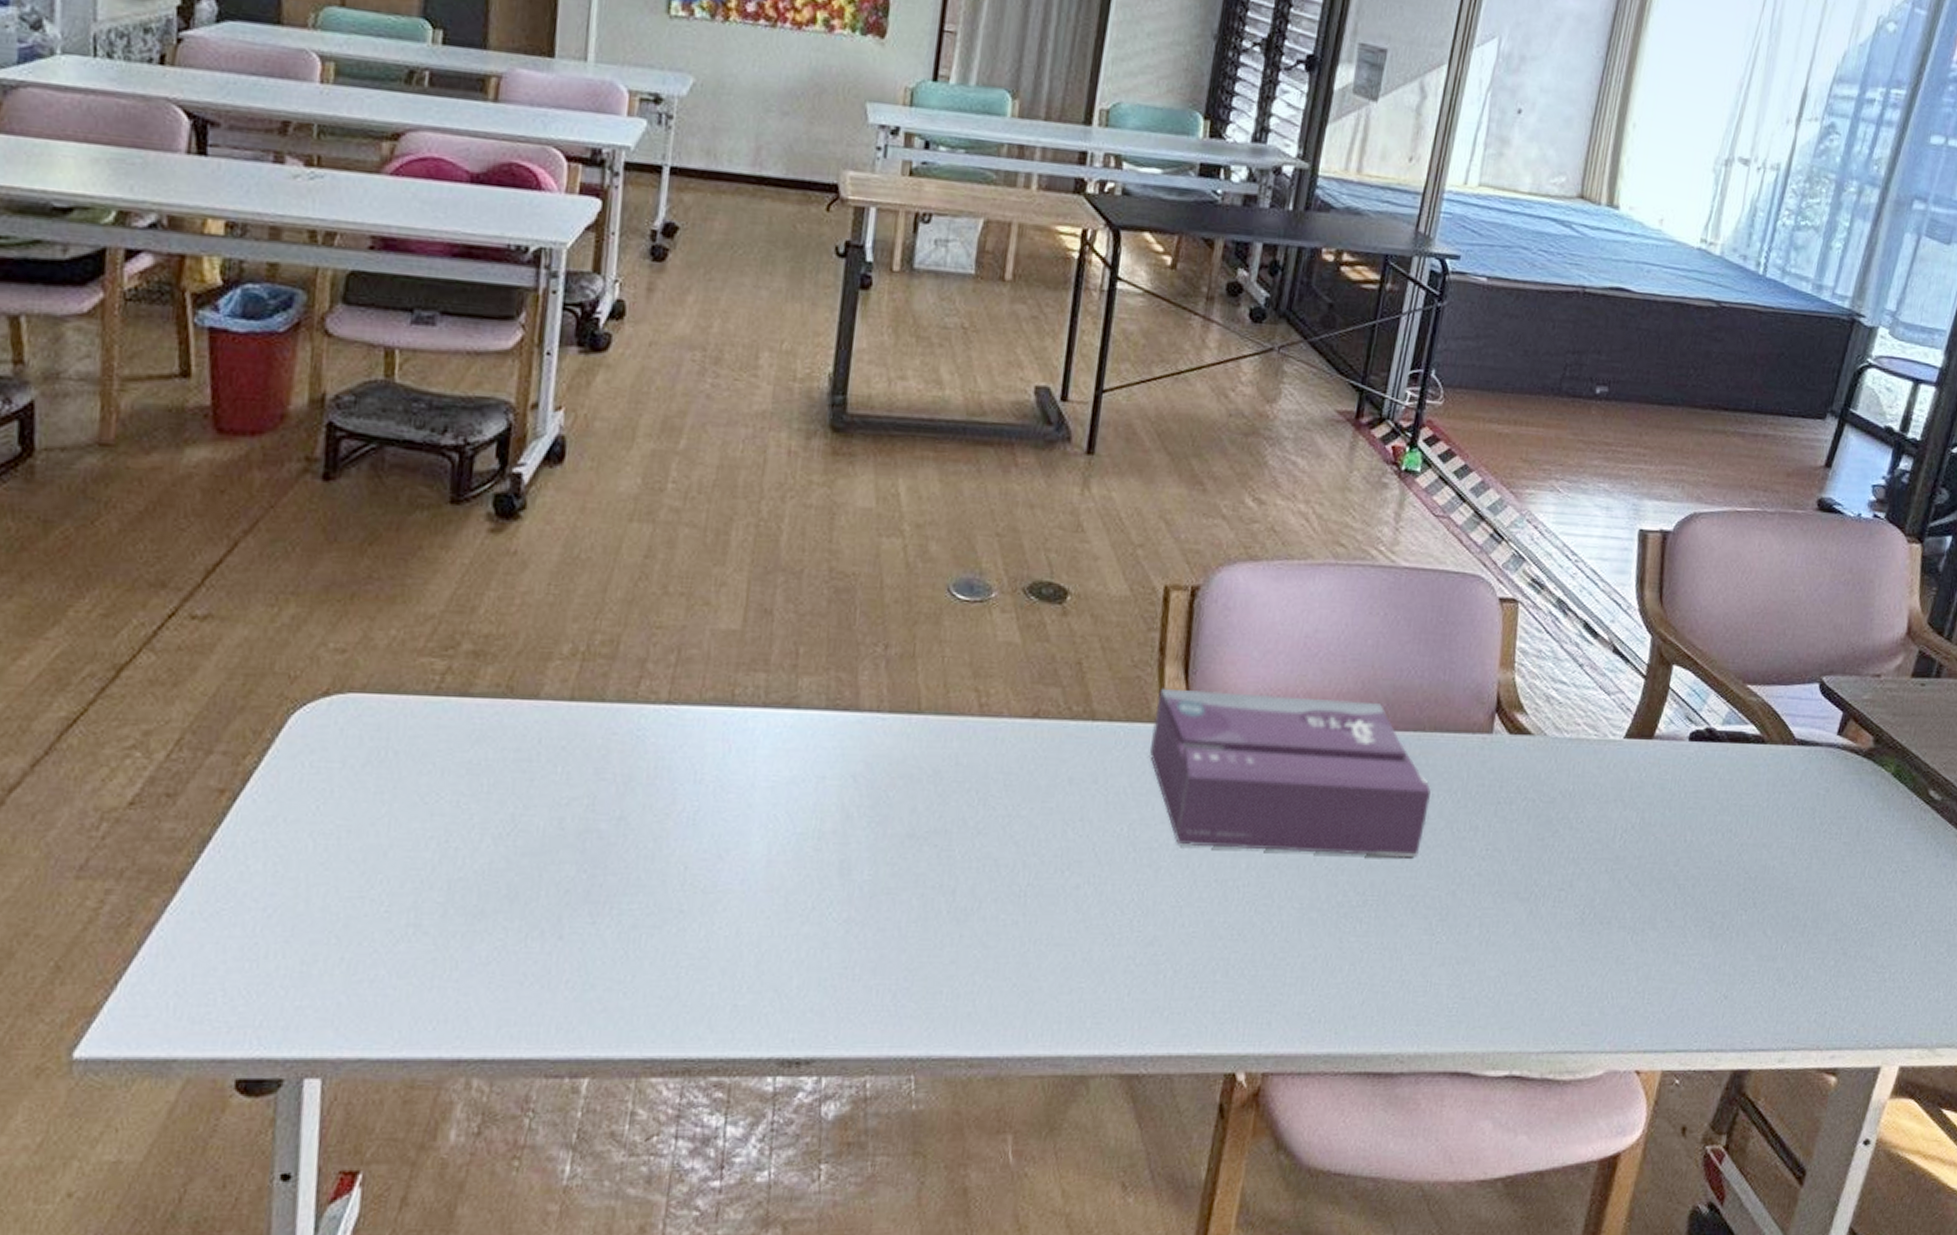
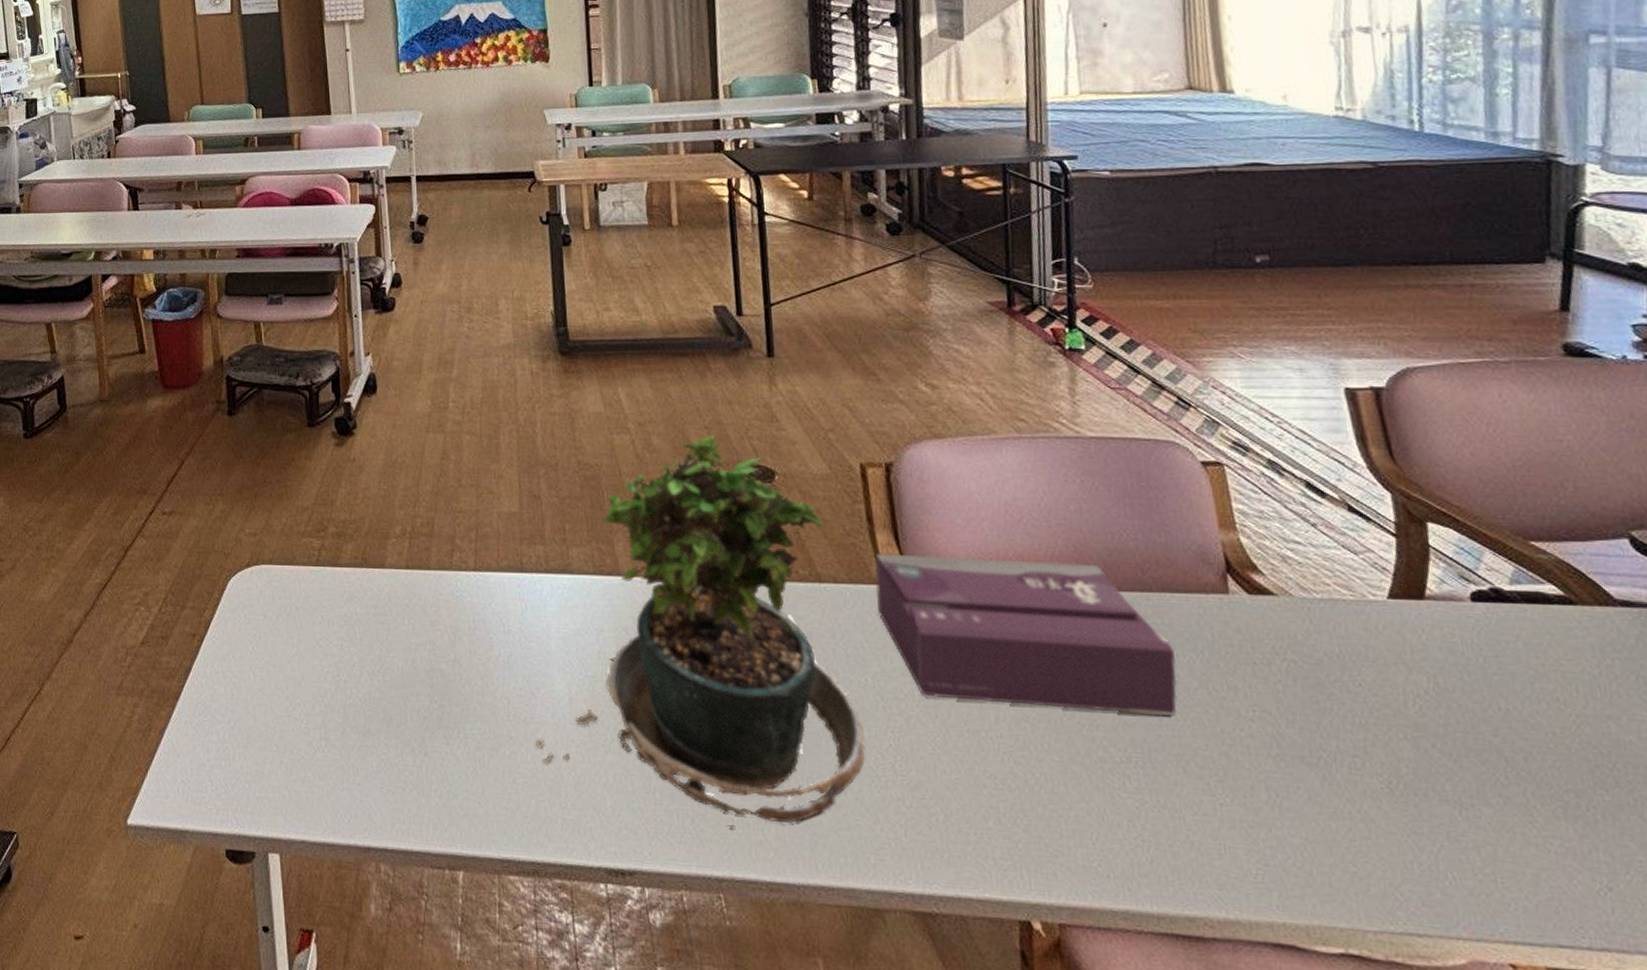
potted plant: none [712,542,1113,1001] -> present [535,433,866,828]

